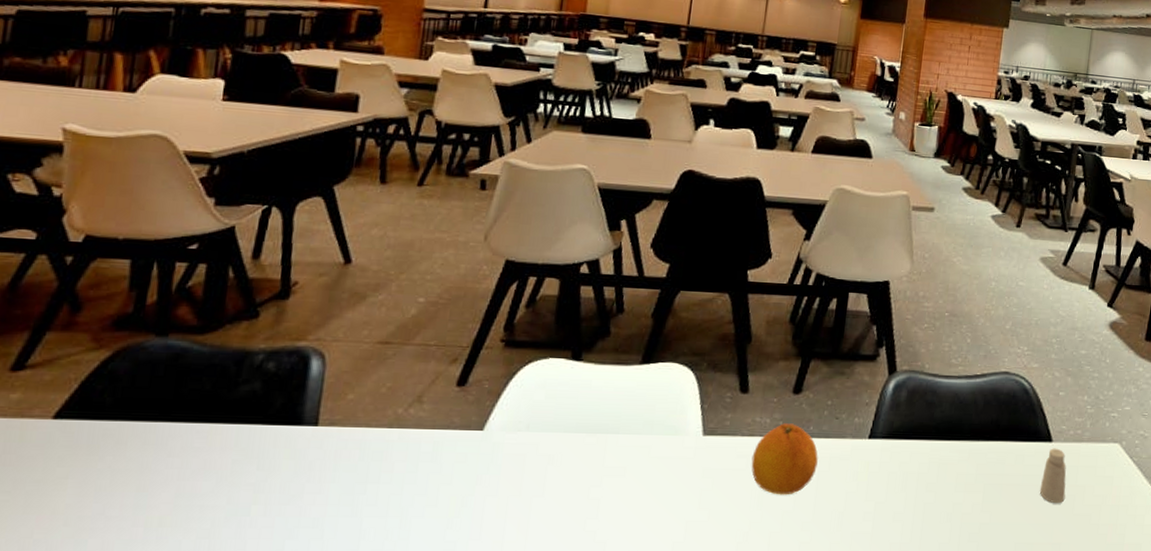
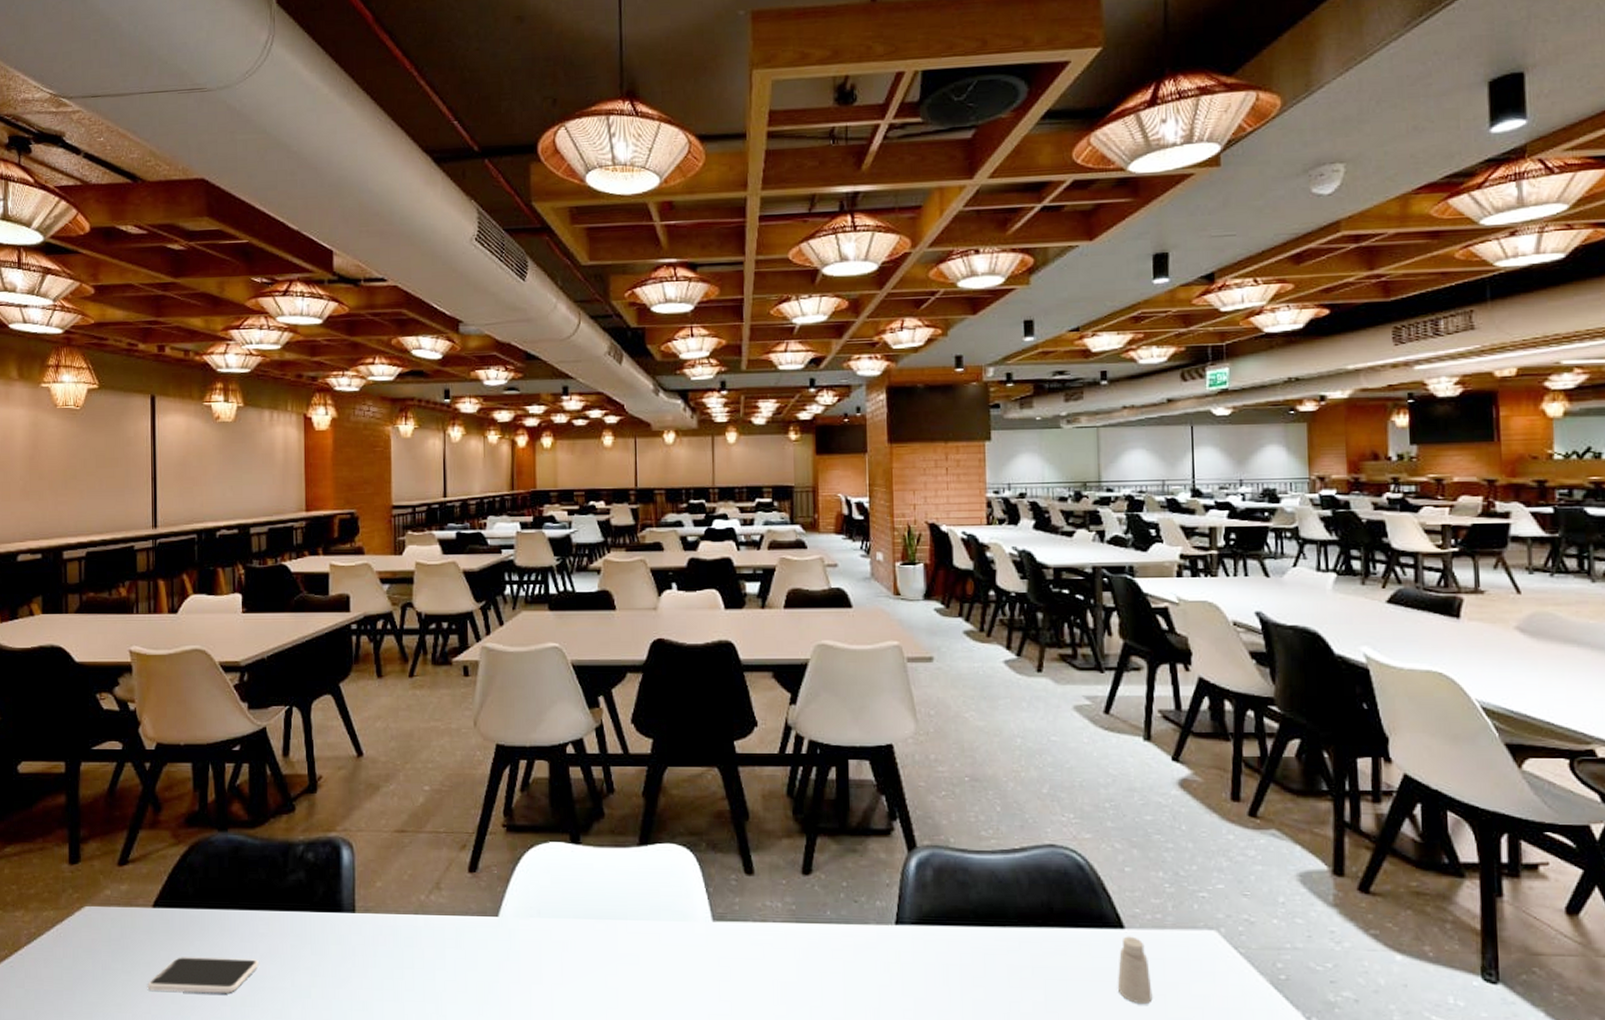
smartphone: none [32,474,188,513] -> present [147,957,259,993]
fruit: present [751,423,818,495] -> none [768,907,841,988]

